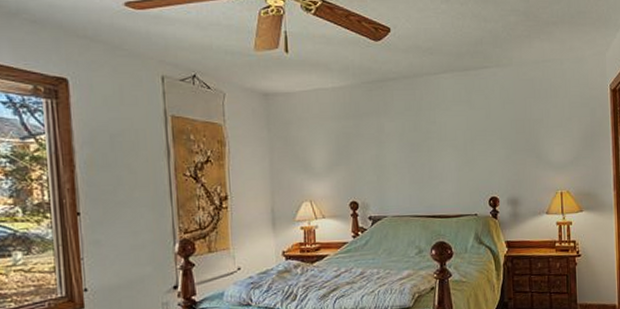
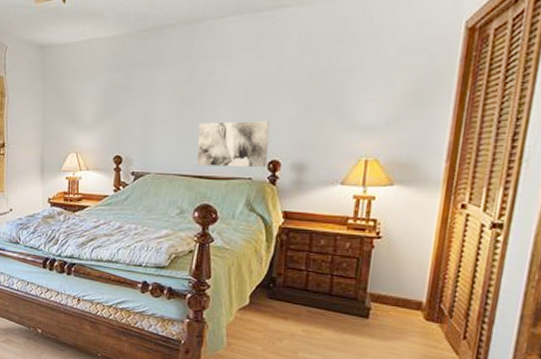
wall art: none [427,163,488,206] -> present [196,121,271,167]

